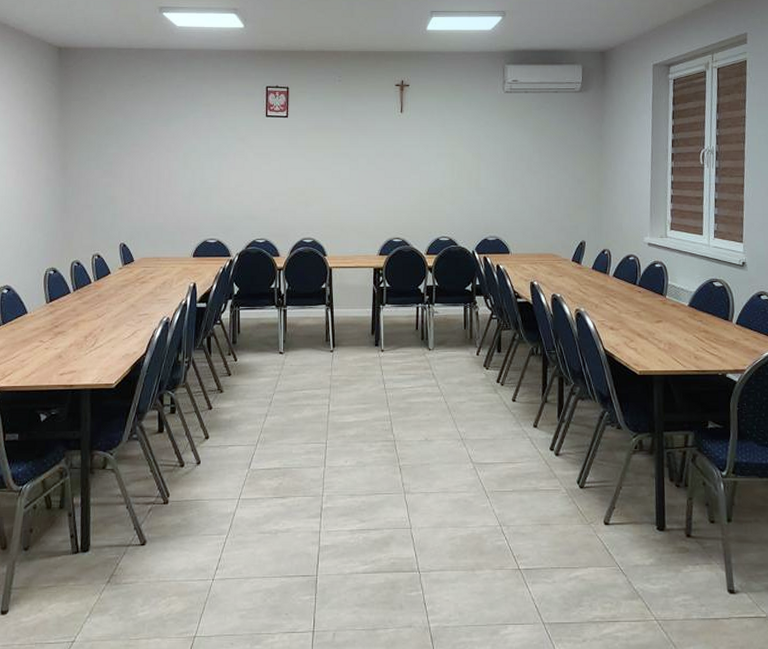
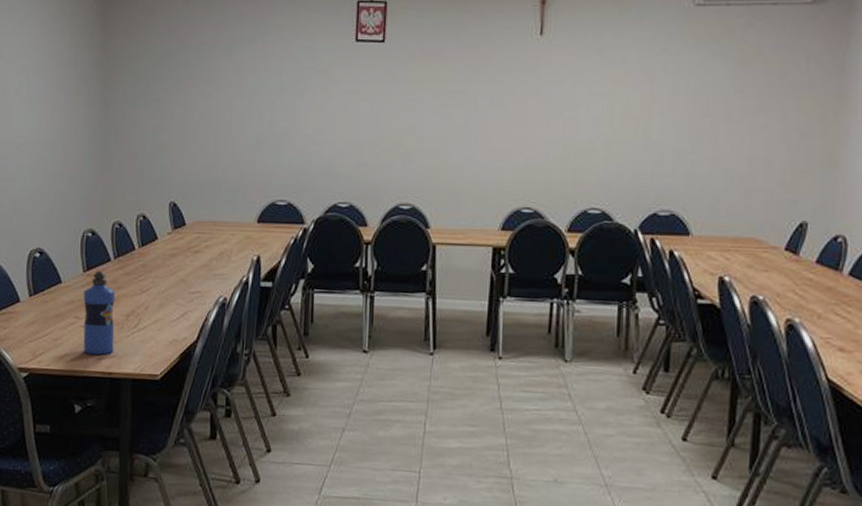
water bottle: none [47,301,75,371] -> present [83,270,116,355]

